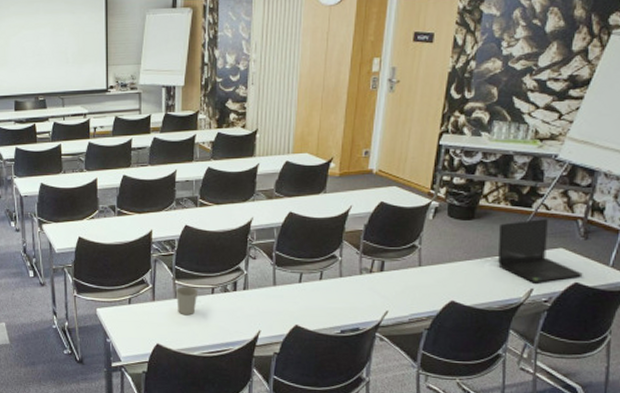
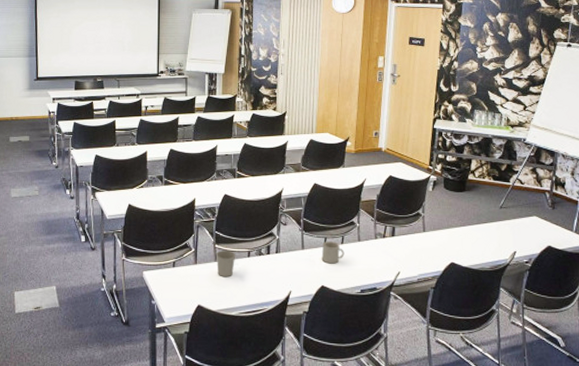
mug: none [296,277,323,302] -> present [321,241,345,264]
laptop: present [498,218,583,283] -> none [486,191,554,247]

